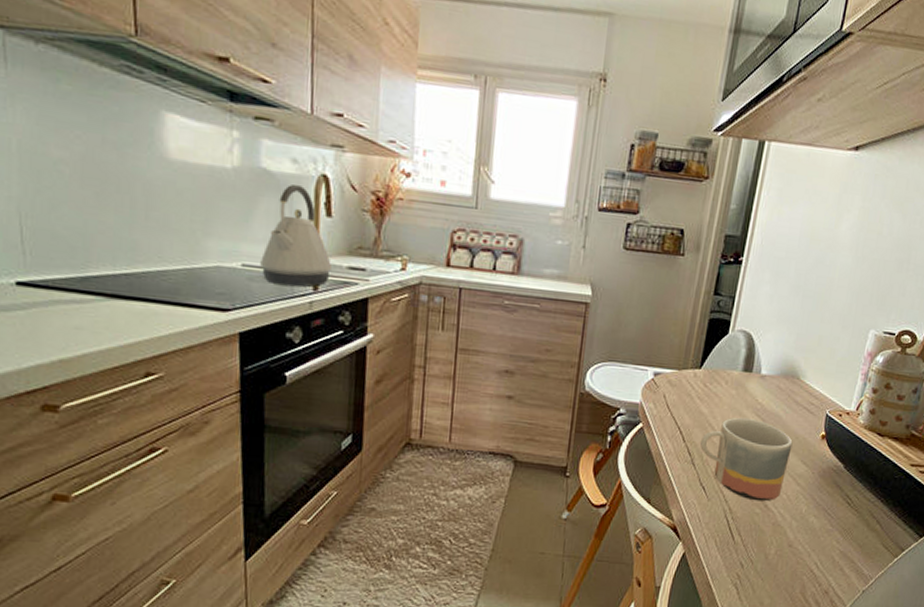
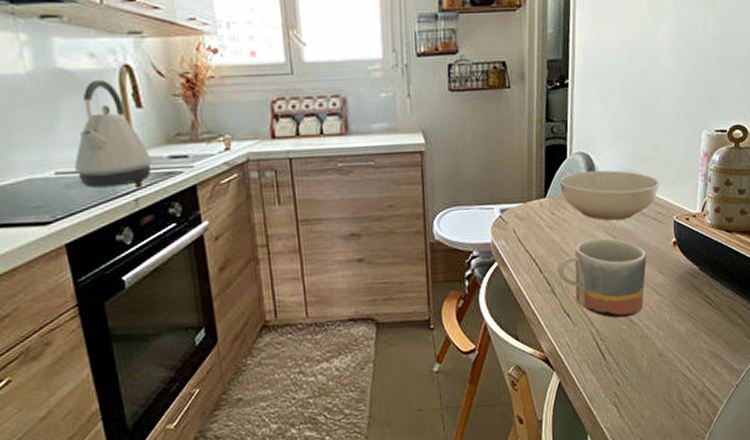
bowl: none [716,349,819,404] -> present [558,170,660,221]

